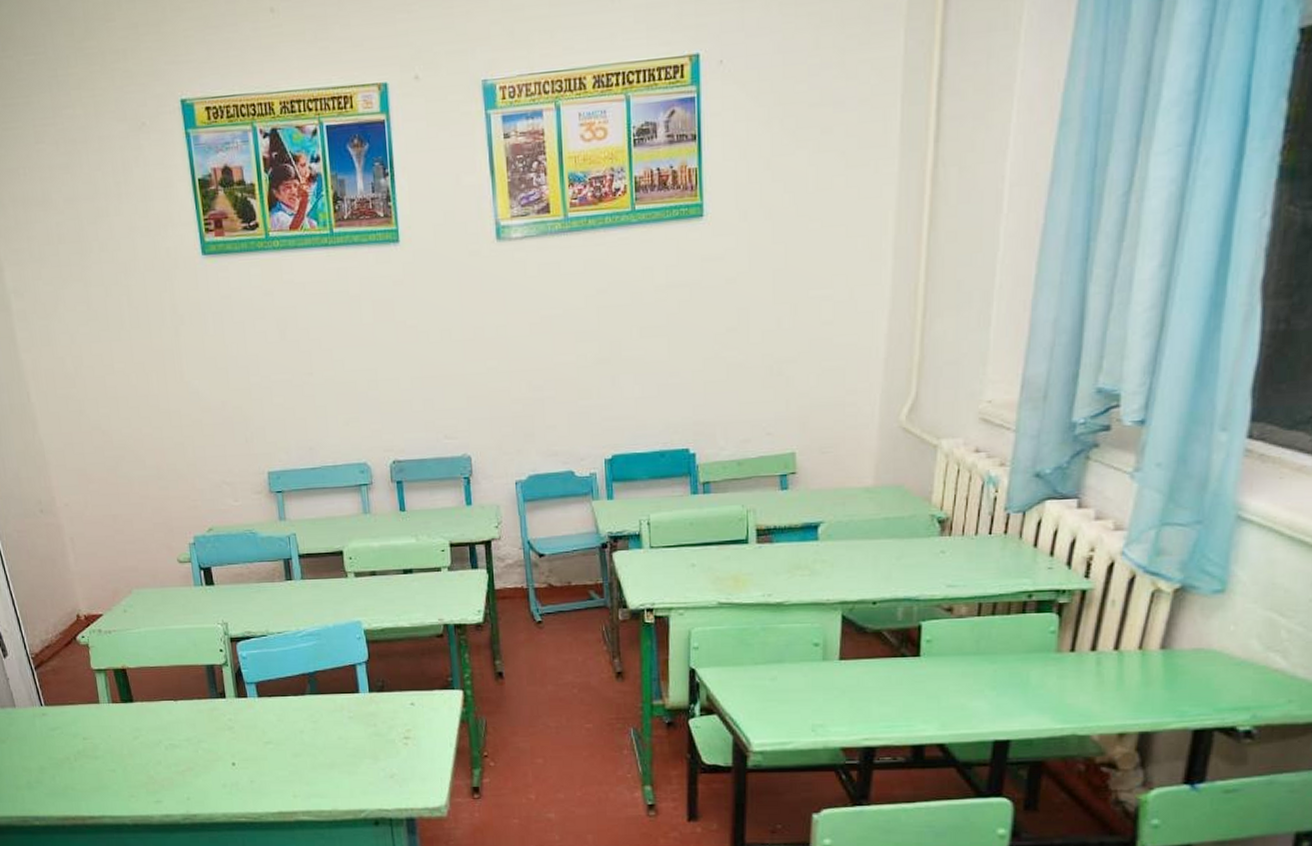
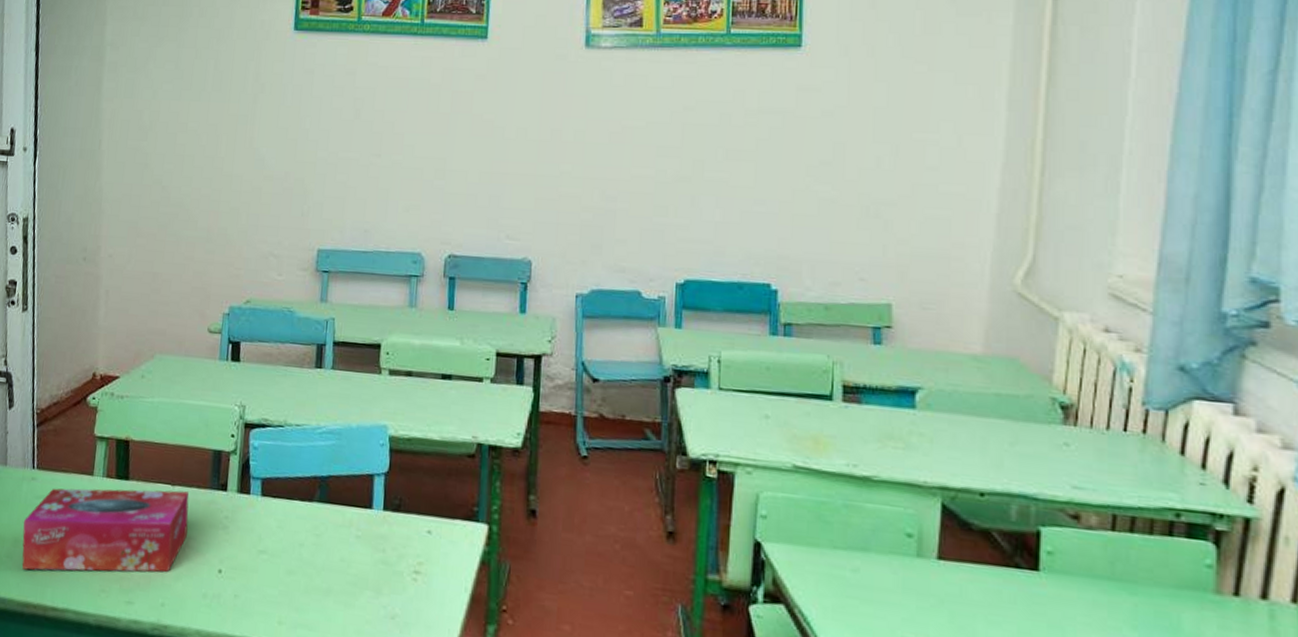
tissue box: none [44,704,198,790] -> present [22,488,189,572]

